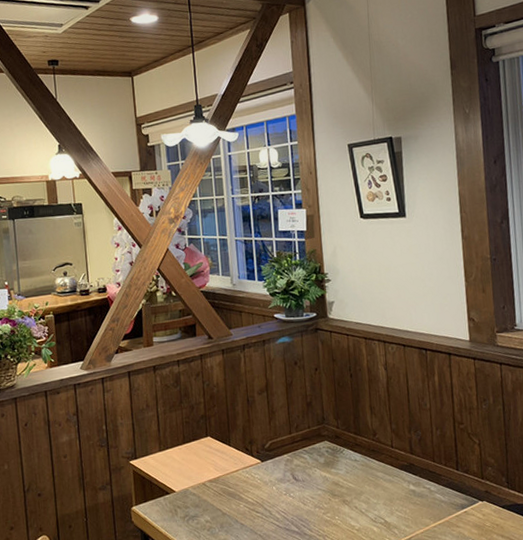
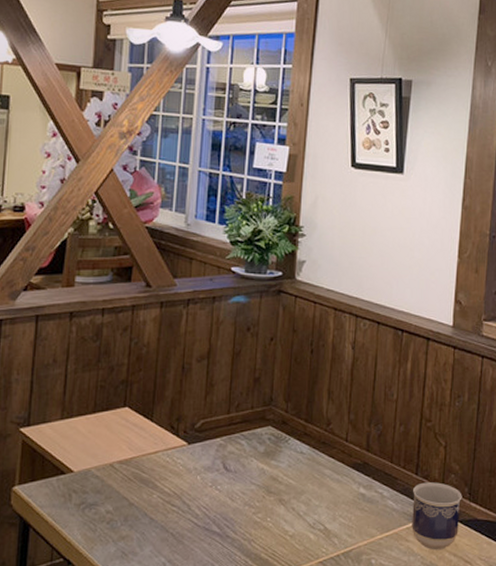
cup: none [456,475,503,533] -> present [412,482,462,551]

